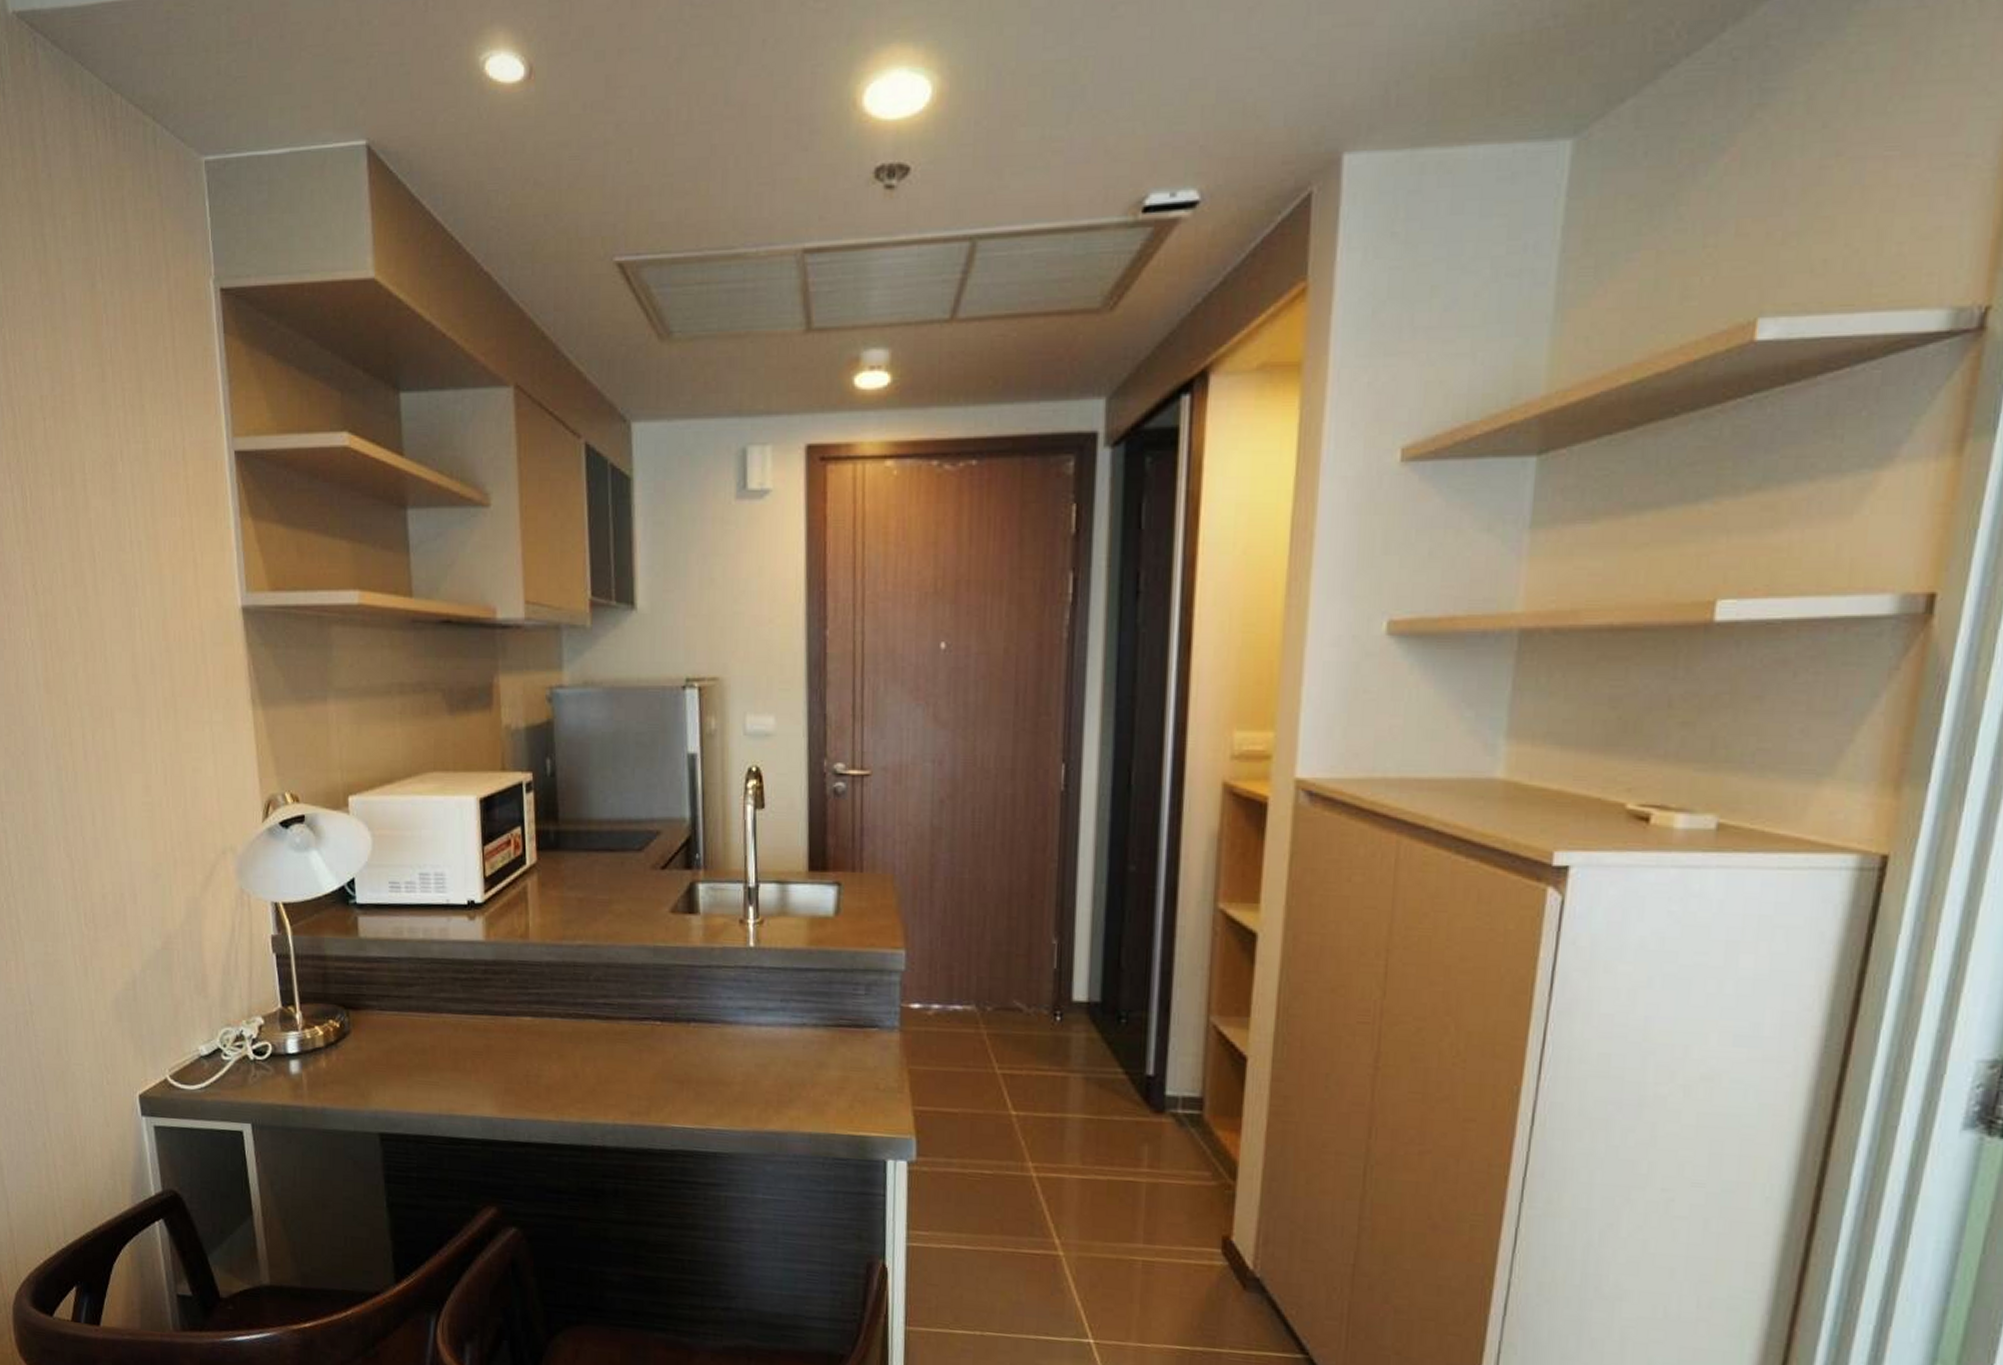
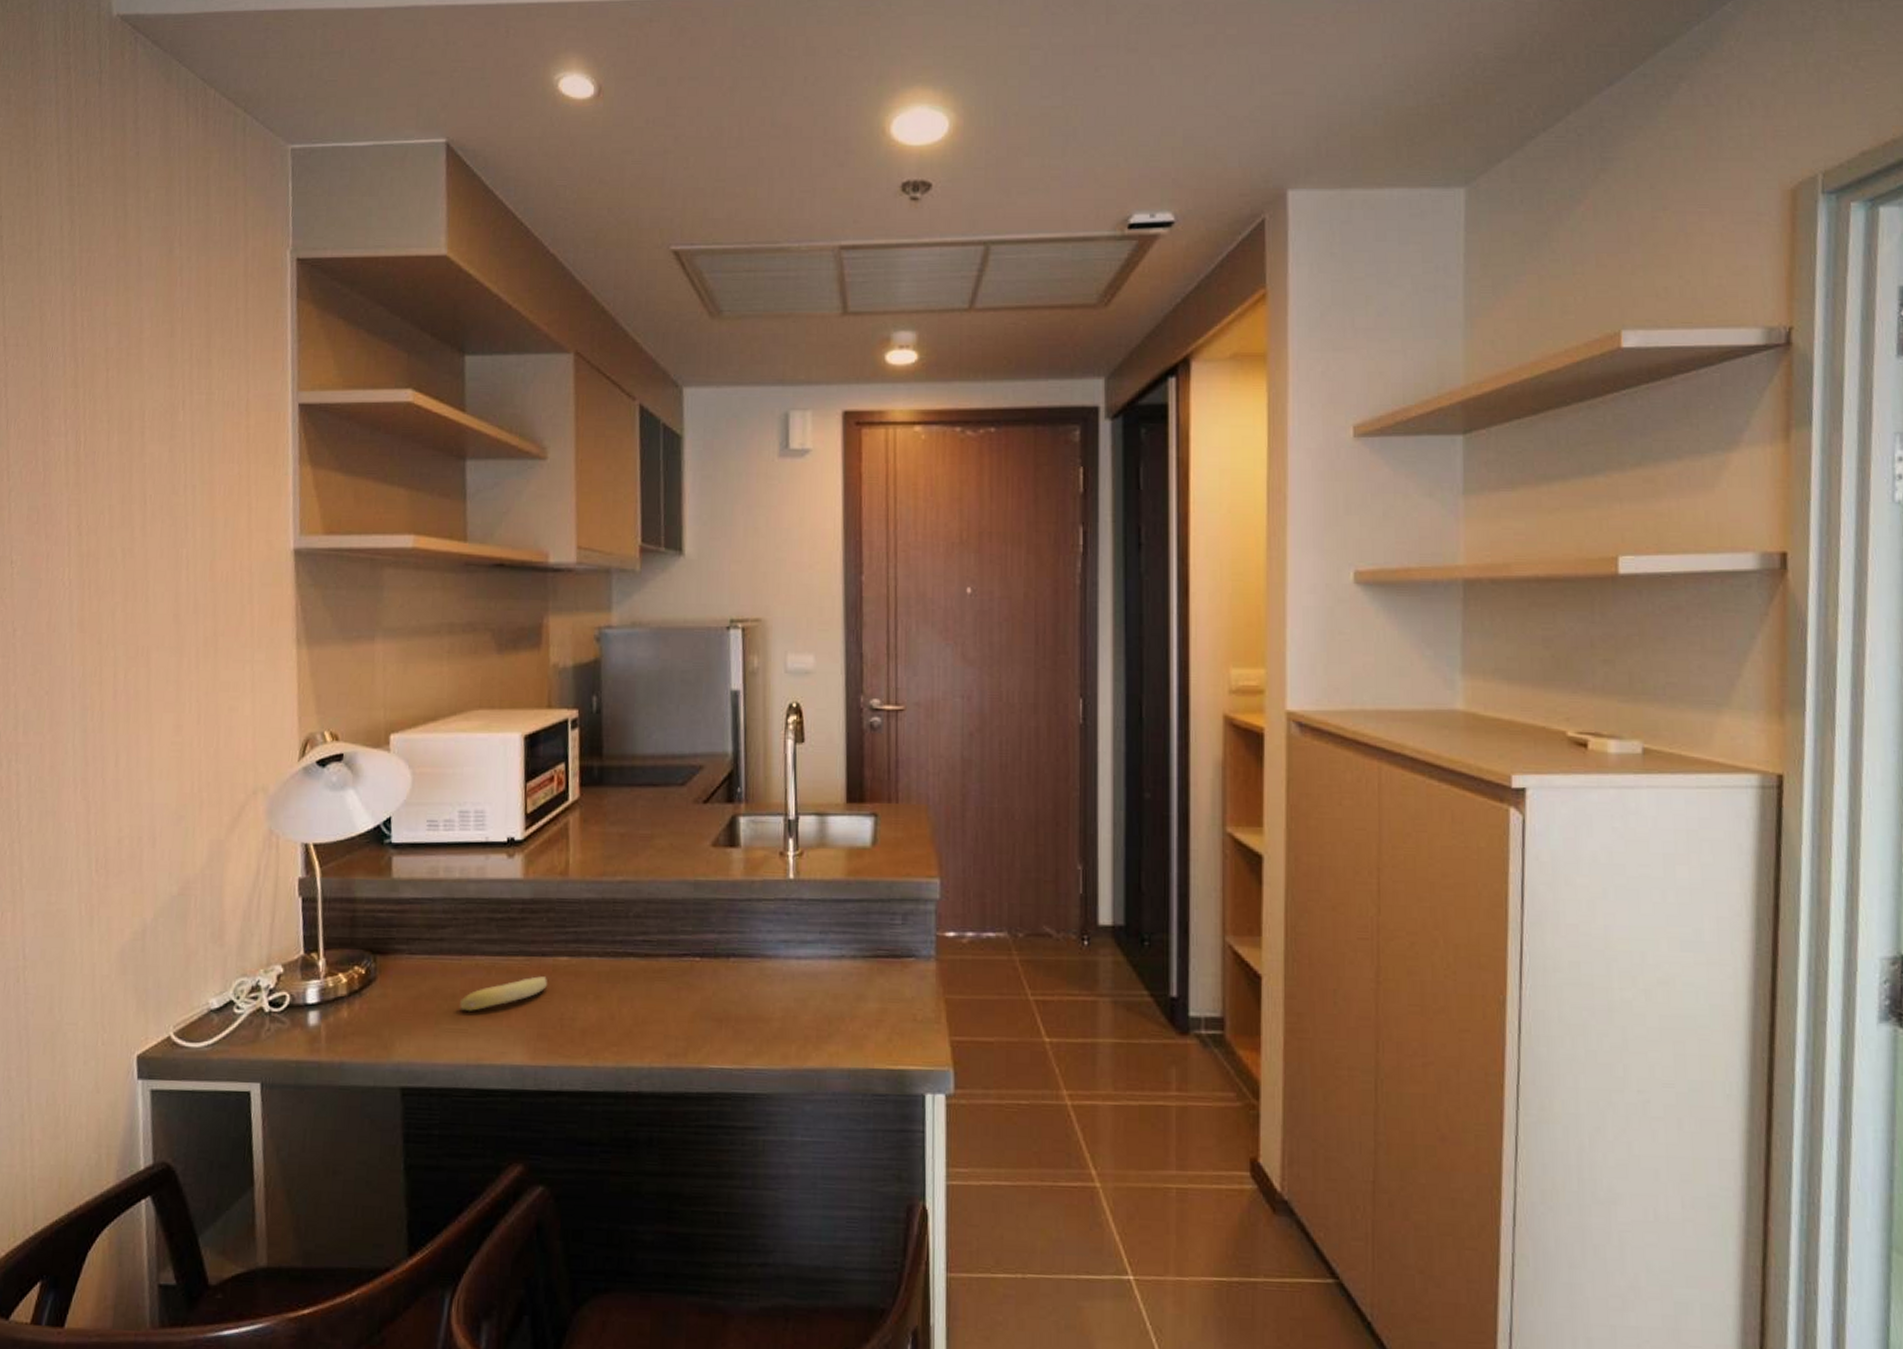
fruit: none [429,1034,512,1066] -> present [459,976,547,1011]

